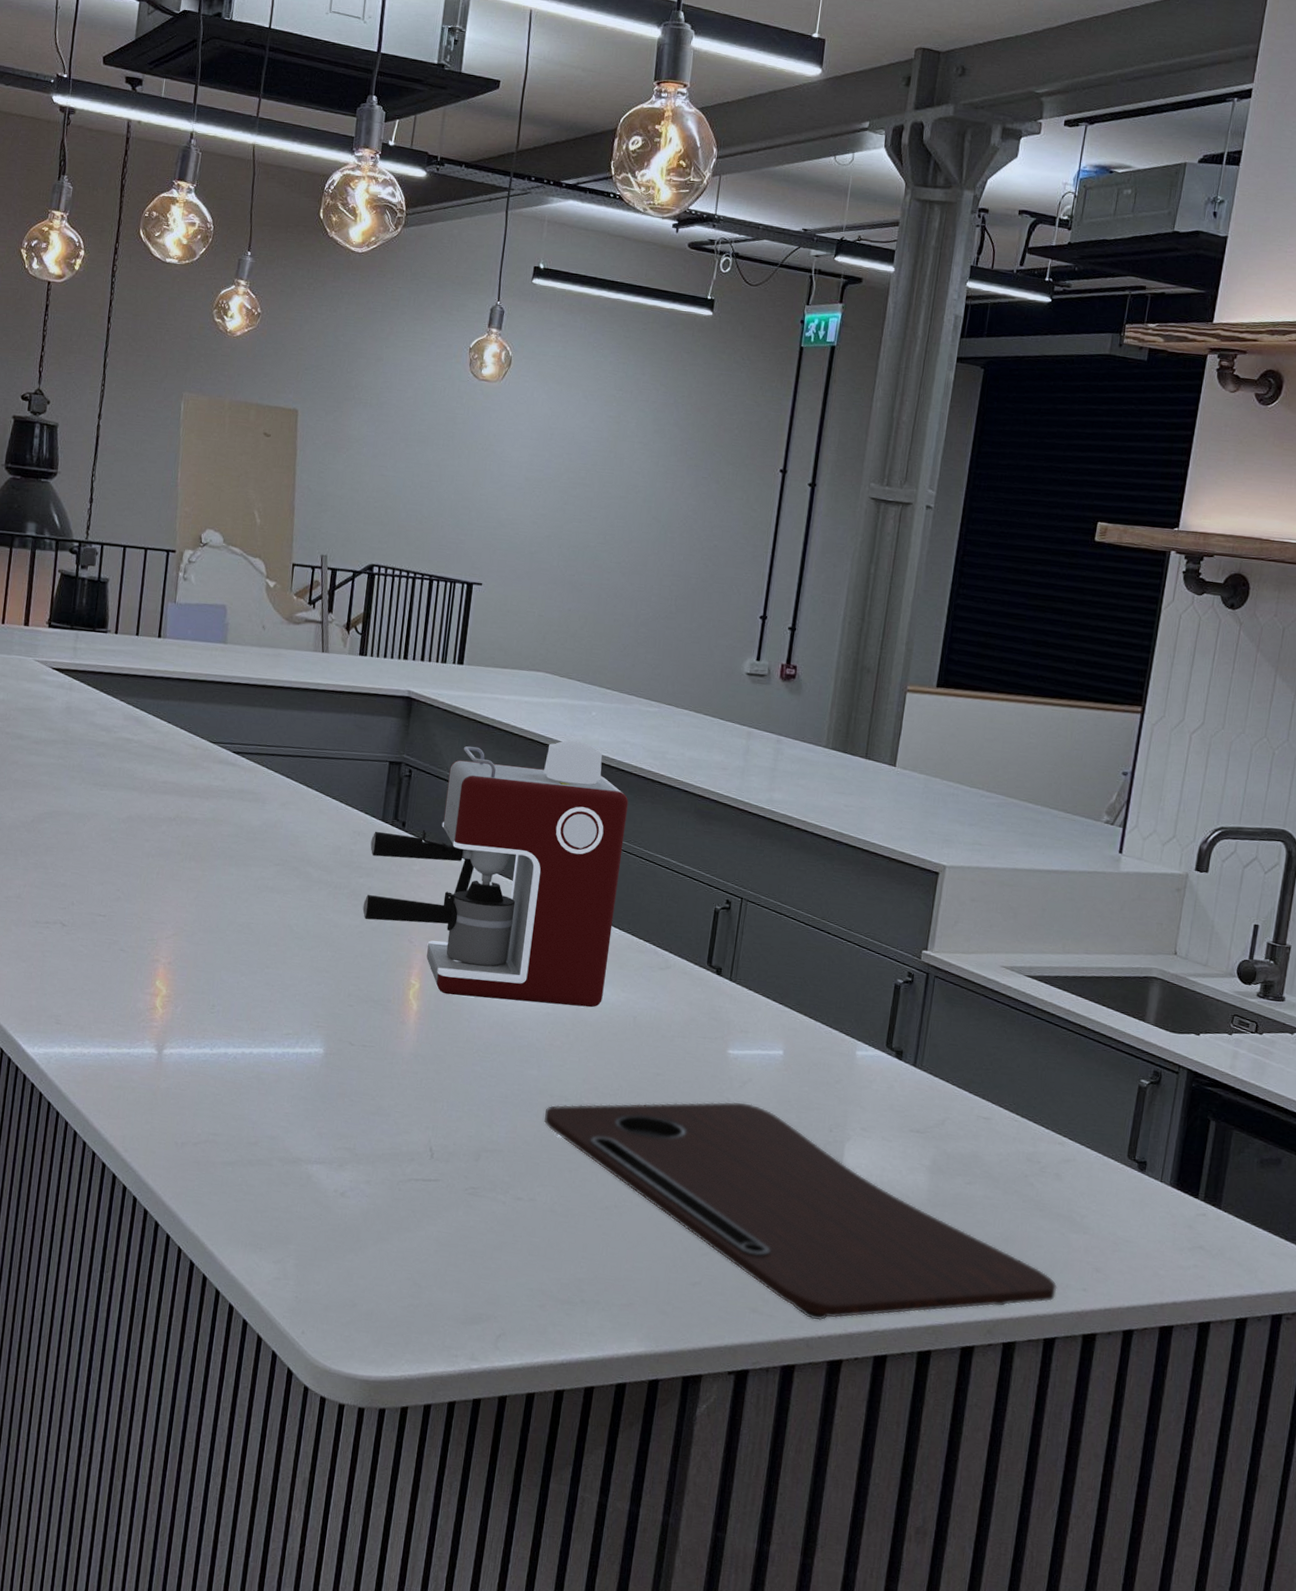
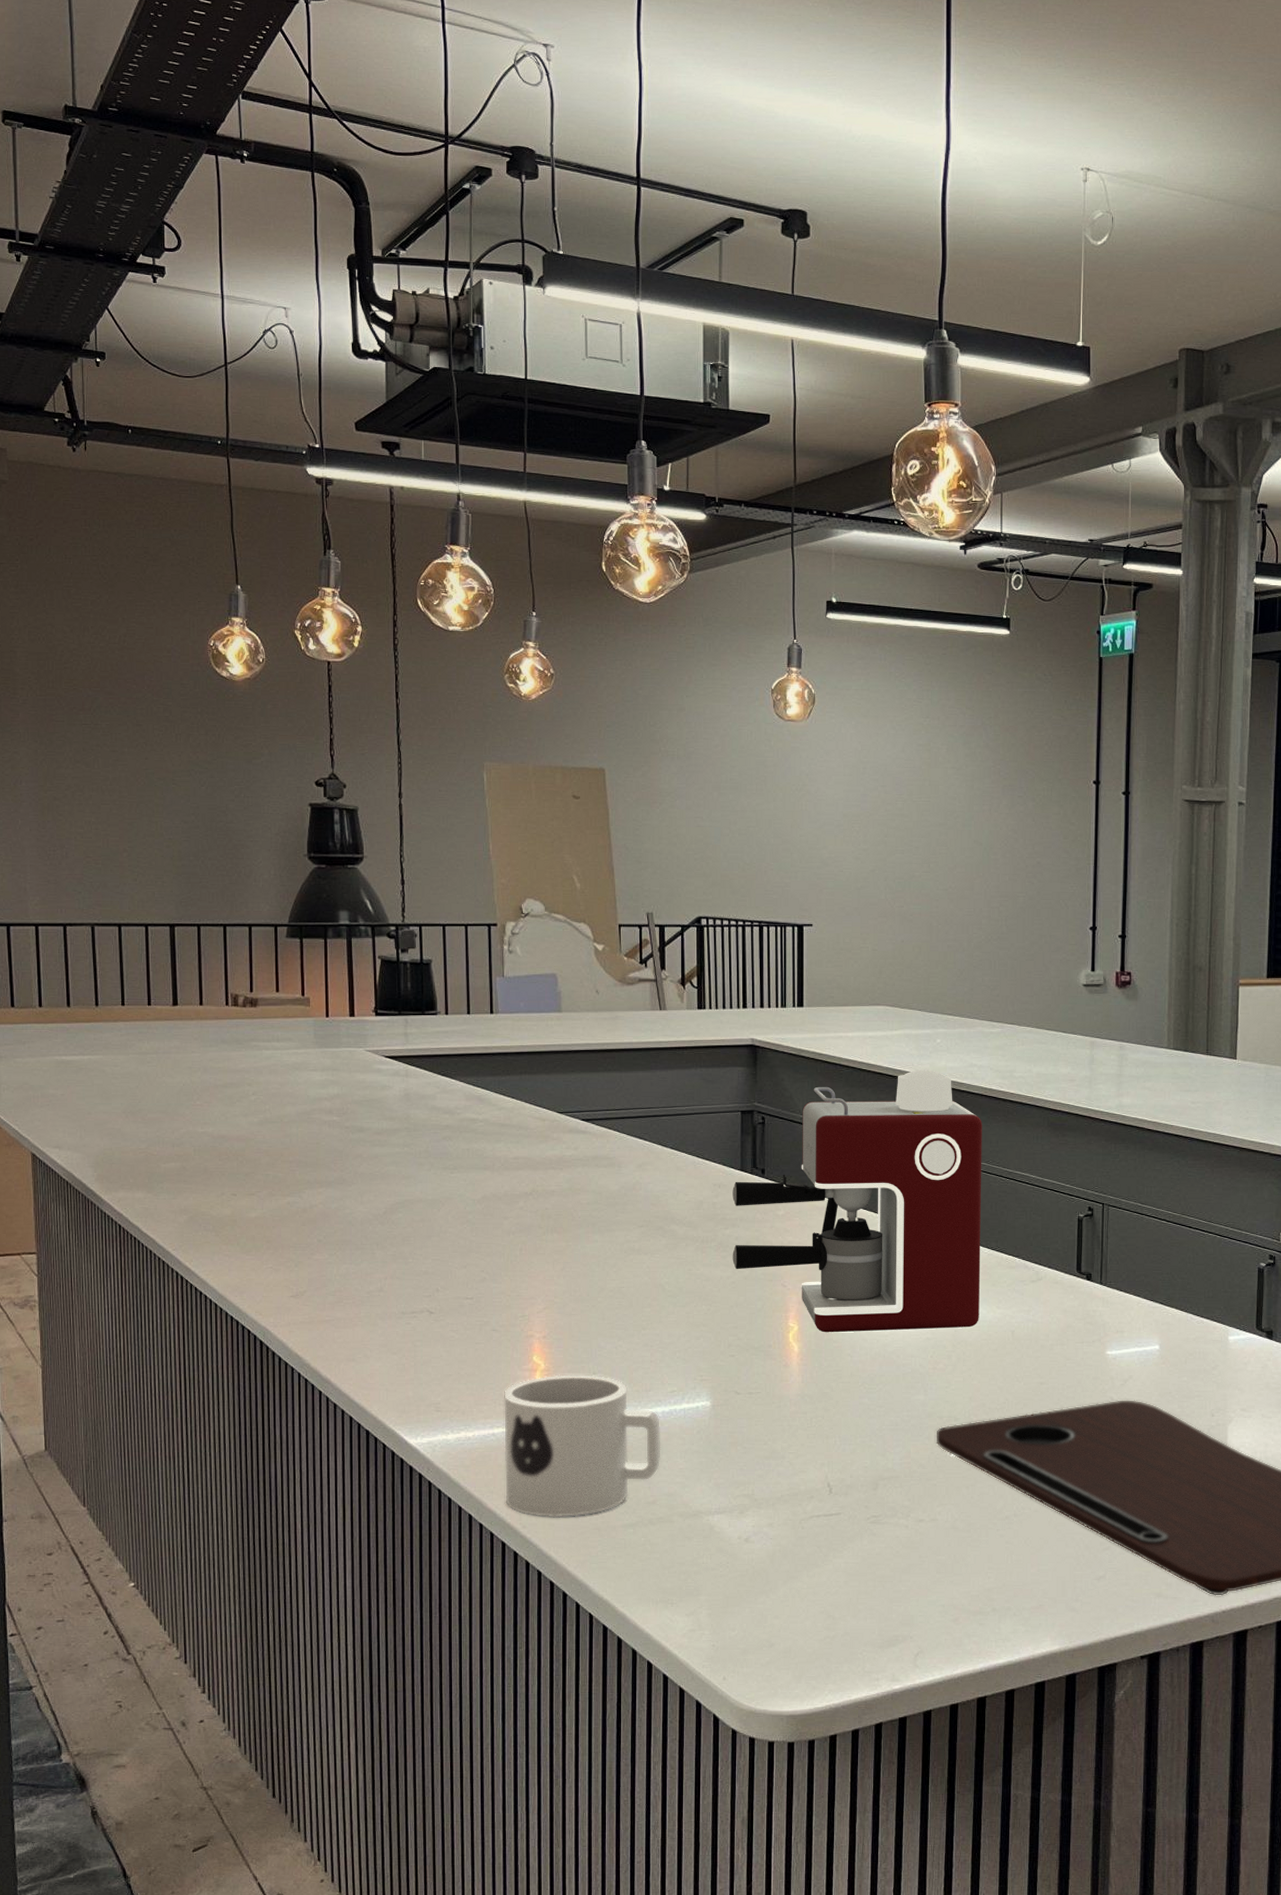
mug: none [111,1002,272,1148] -> present [504,1374,661,1518]

